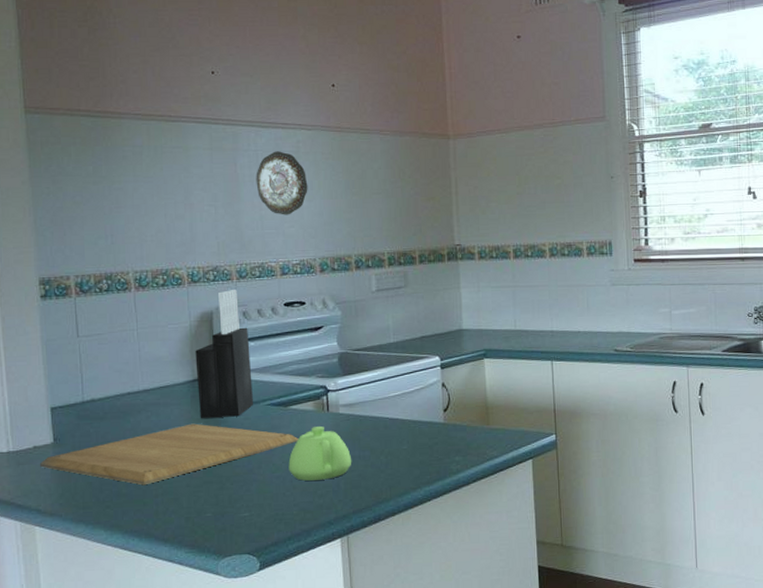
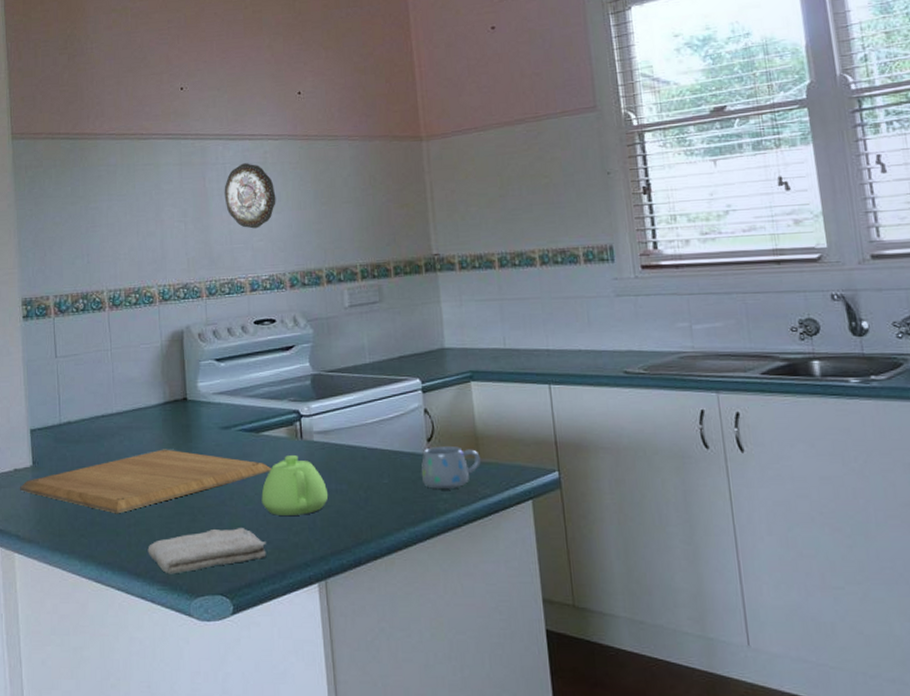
washcloth: none [175,493,292,538] -> present [147,528,267,574]
knife block: present [195,290,254,419] -> none [166,307,225,445]
mug: none [437,414,490,453] -> present [421,445,480,490]

